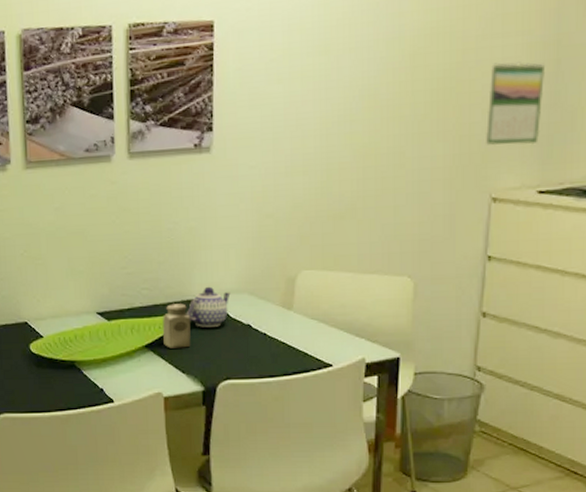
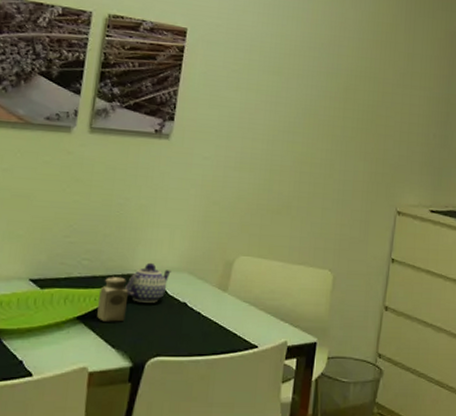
calendar: present [485,62,545,146] -> none [394,106,438,174]

